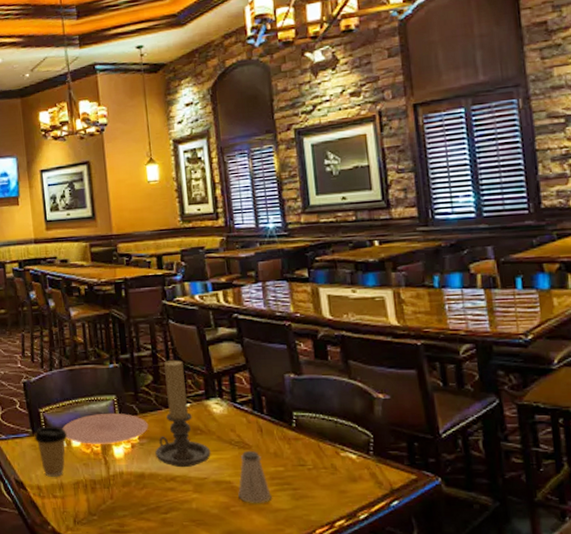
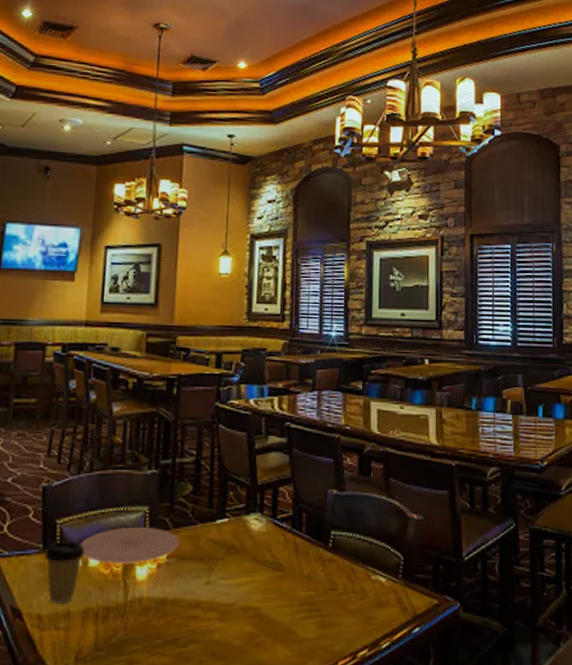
candle holder: present [155,359,211,468] -> none [182,468,243,592]
saltshaker: present [238,451,272,504] -> none [265,573,299,634]

